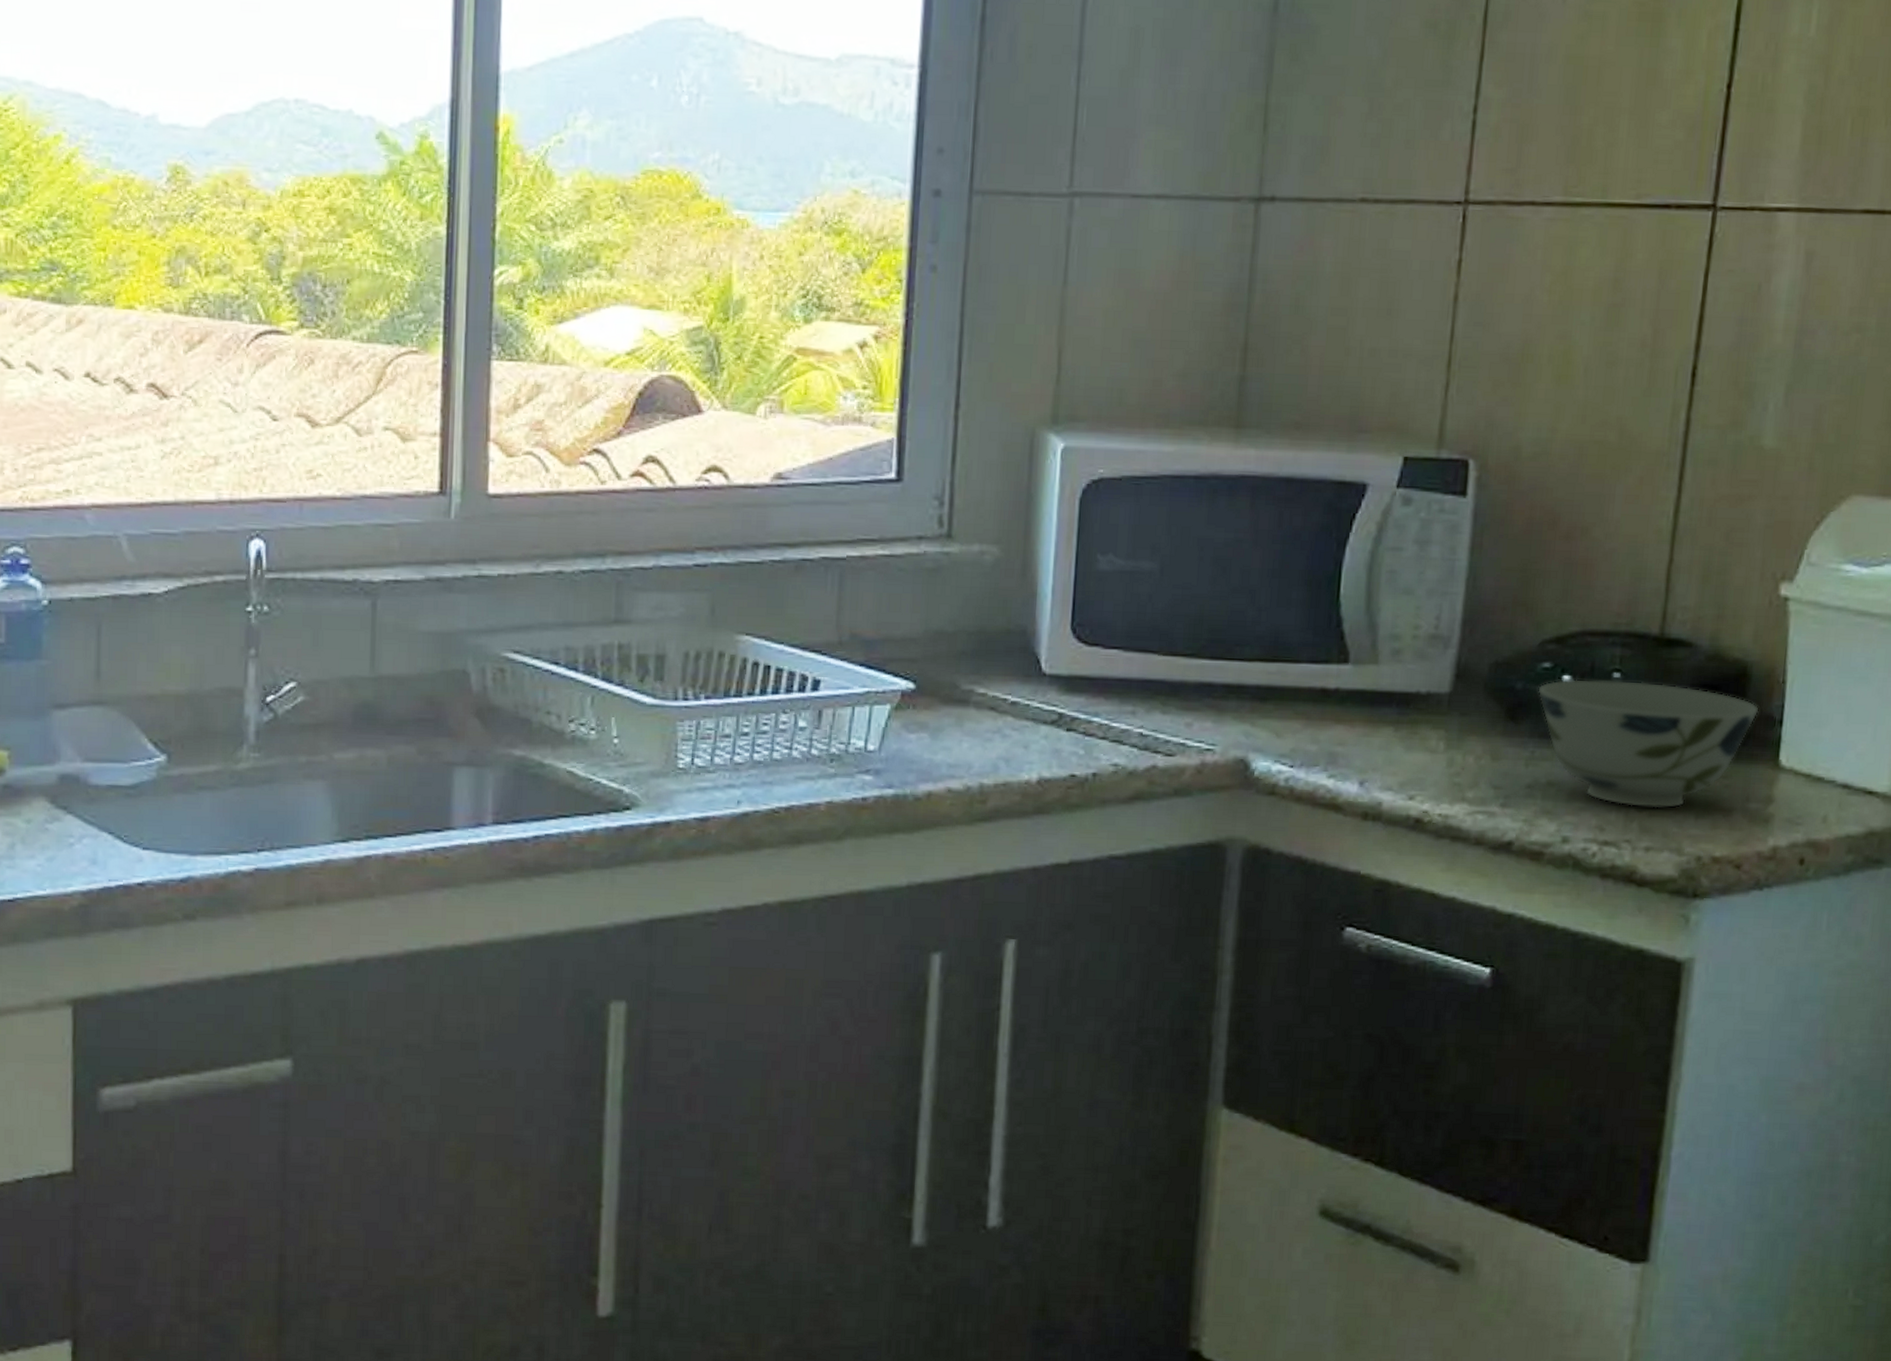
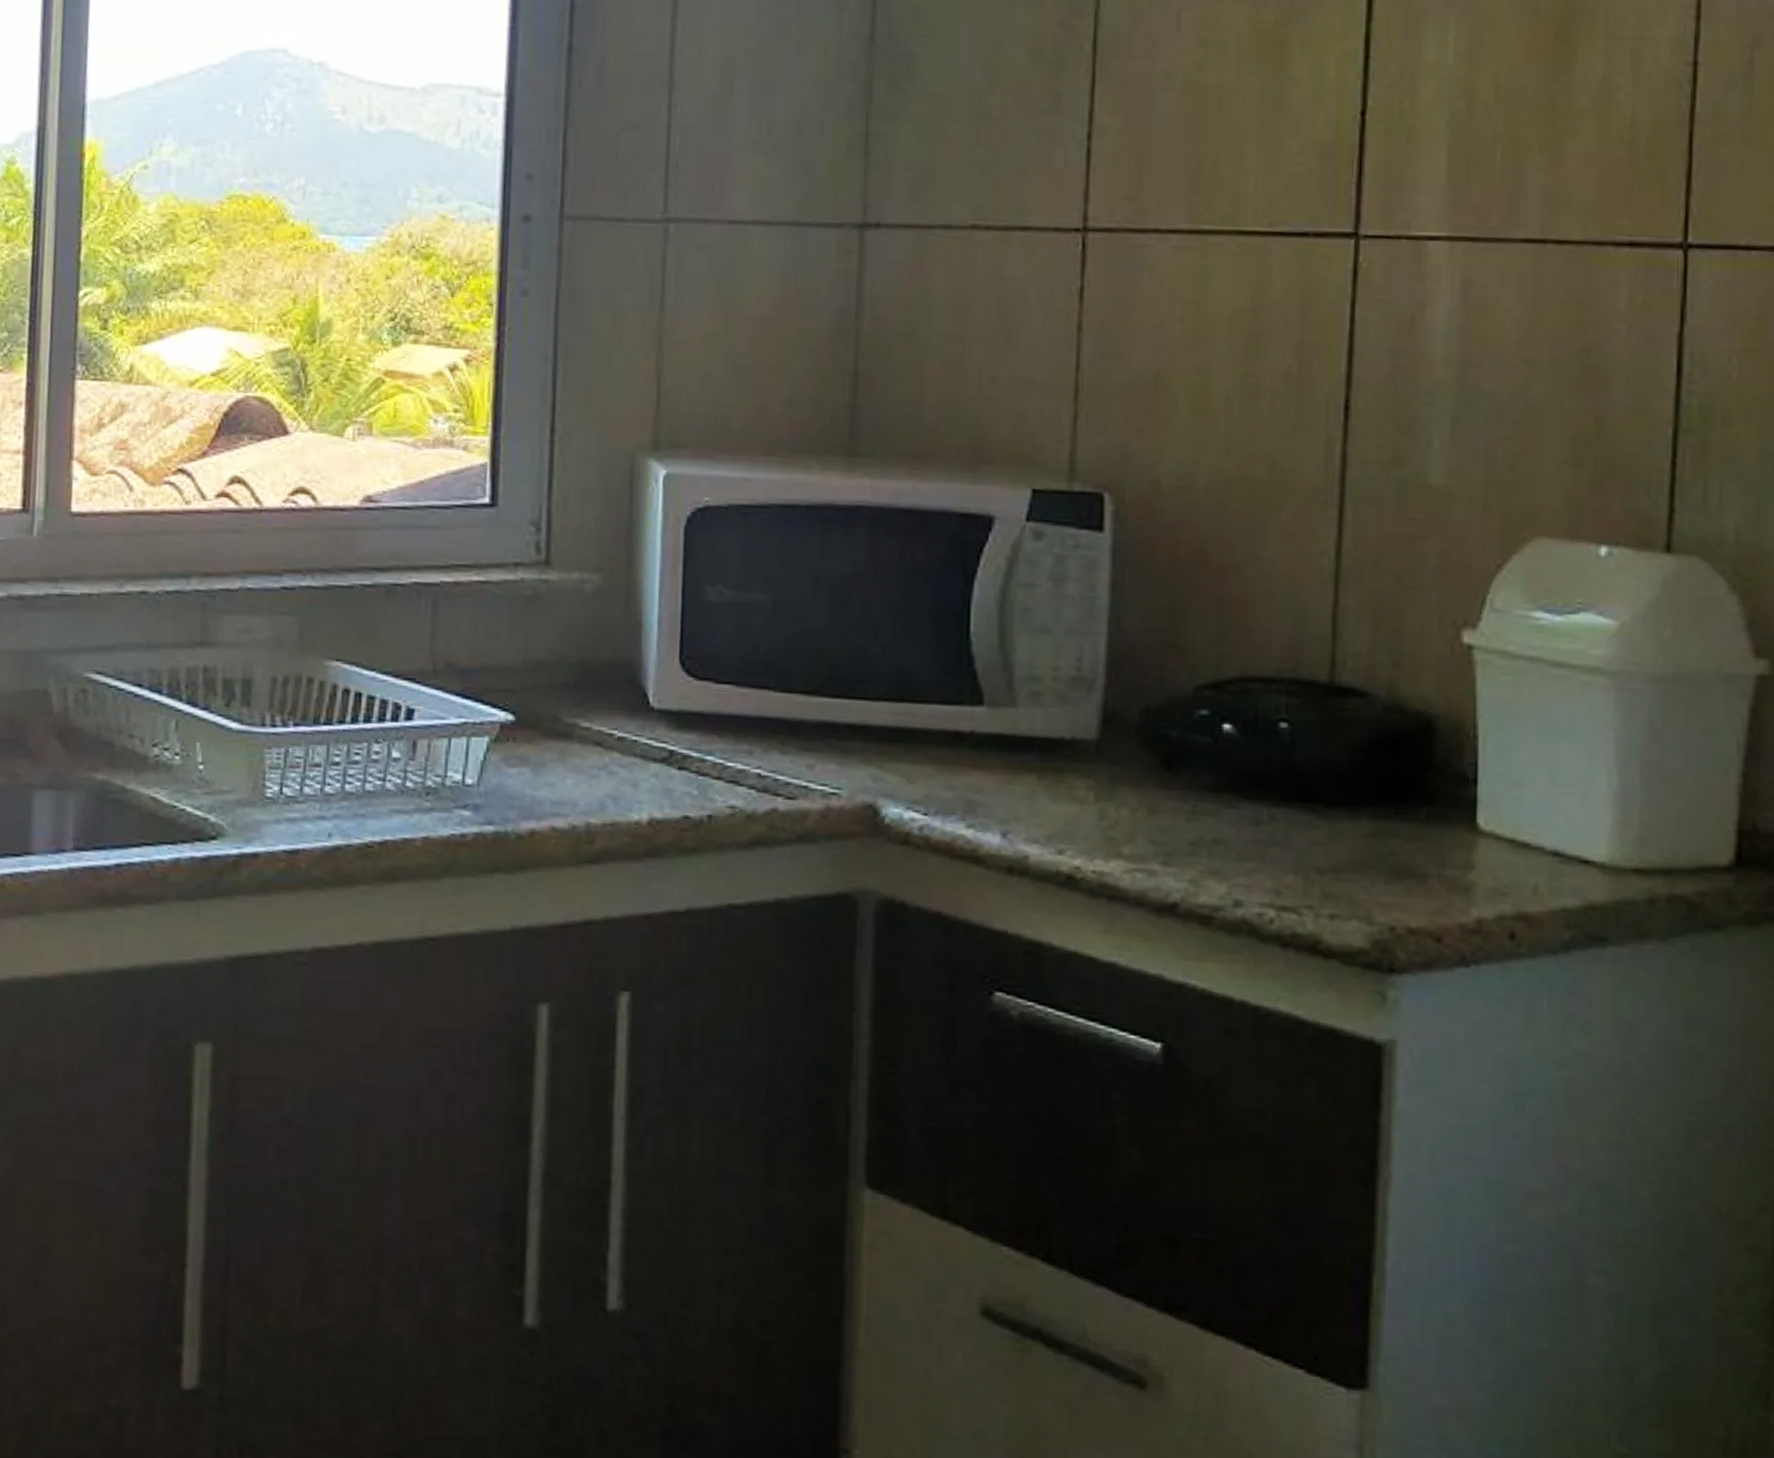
bowl: present [1538,678,1759,809] -> none [1196,728,1449,873]

